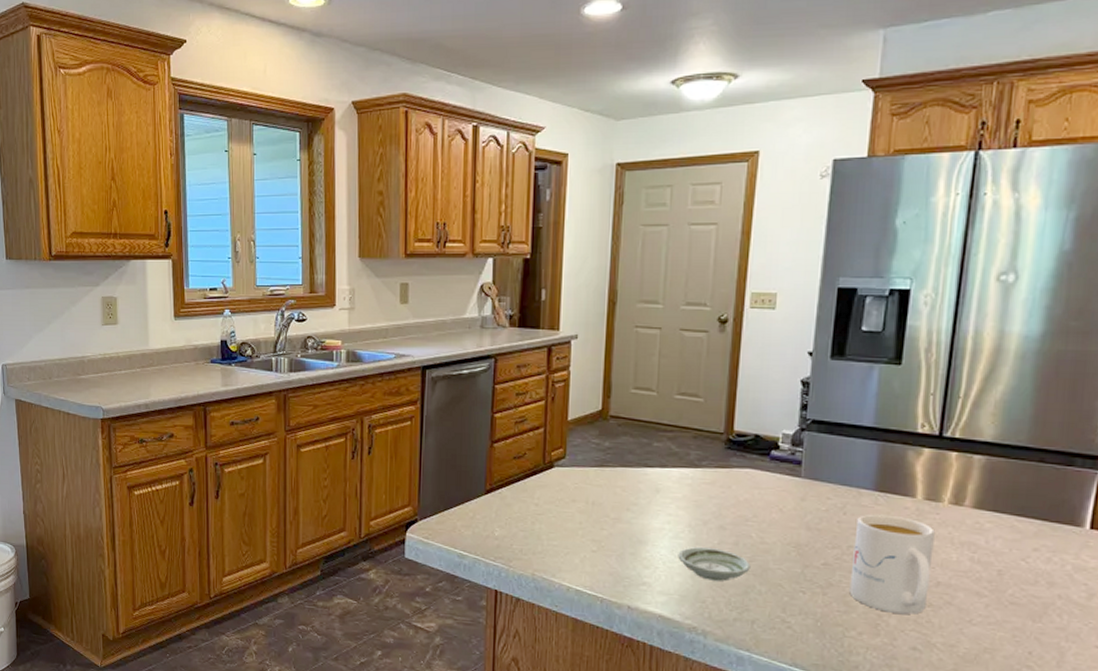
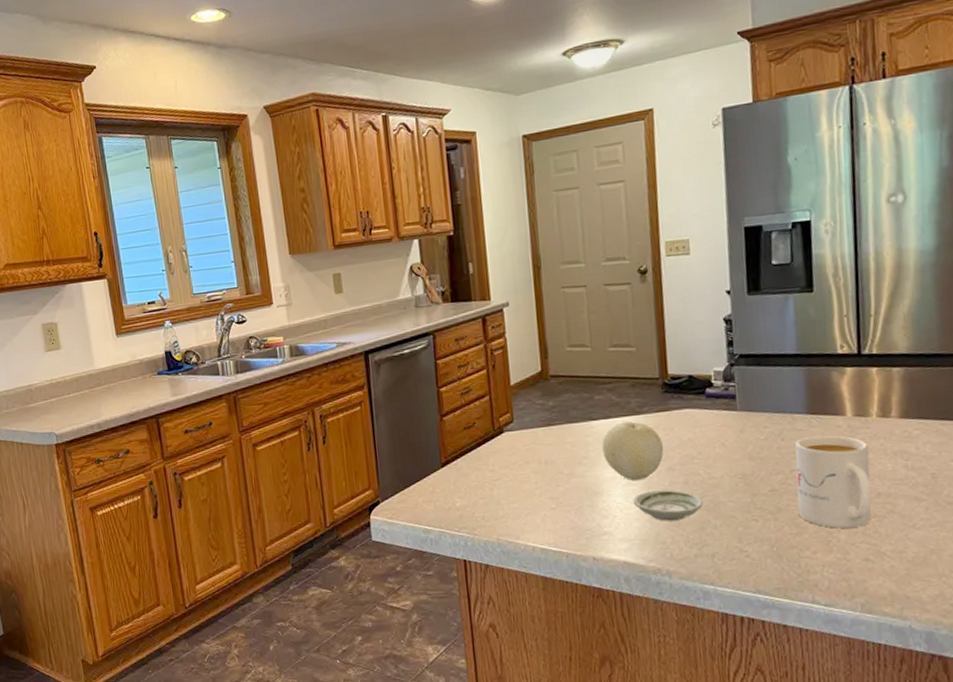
fruit: none [653,473,719,536] -> present [602,421,664,481]

